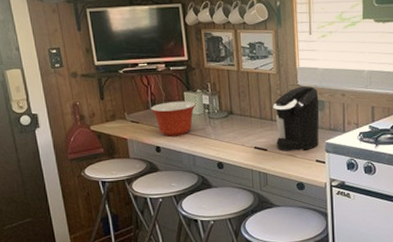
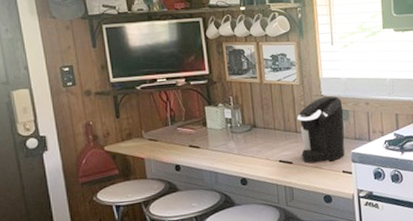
mixing bowl: present [150,101,196,137] -> none [169,115,218,154]

